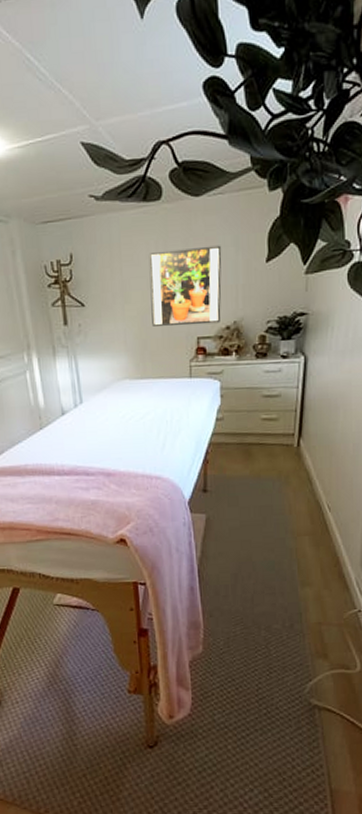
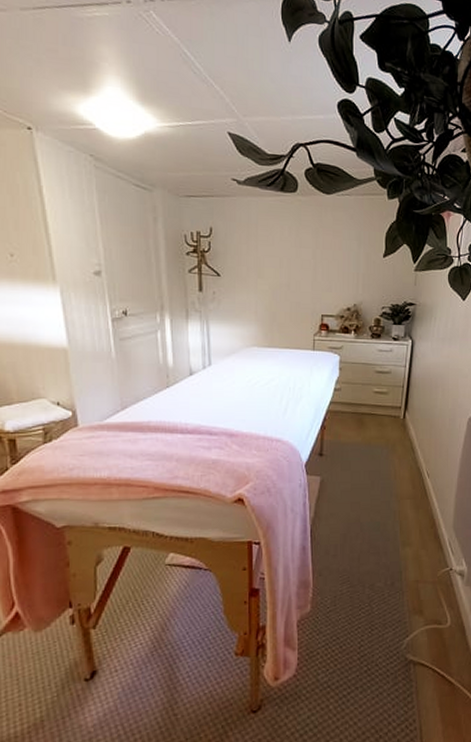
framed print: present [149,245,222,326] -> none [282,236,347,305]

